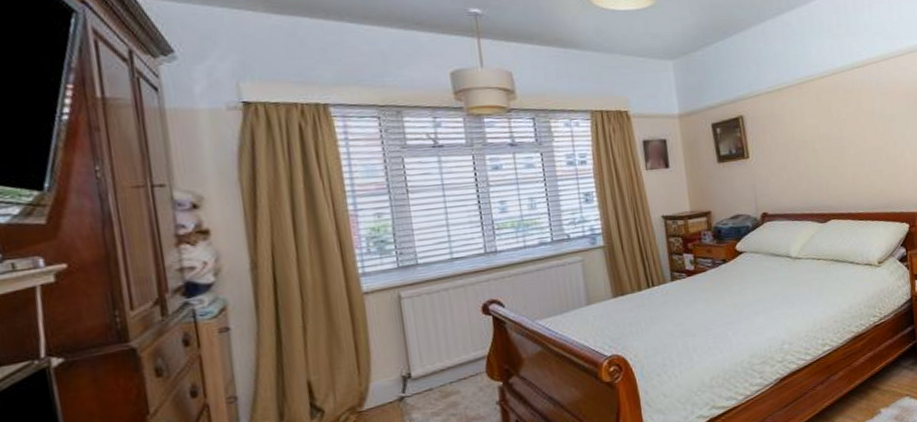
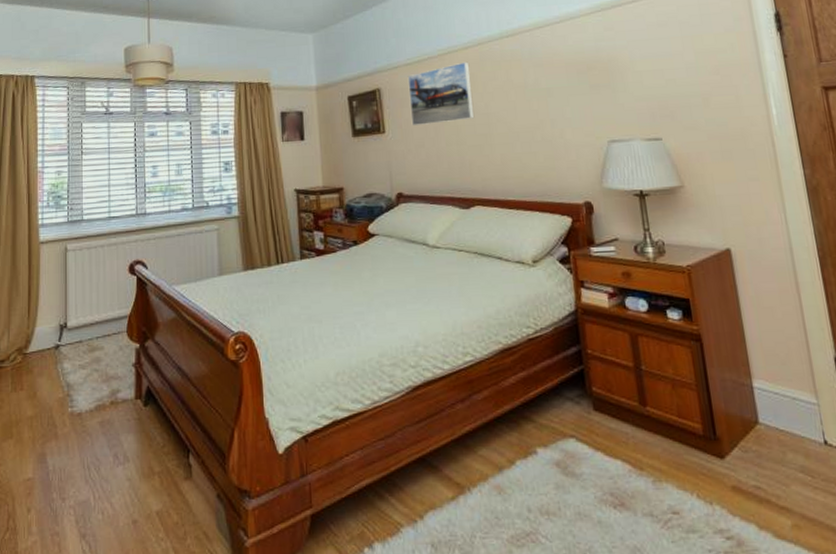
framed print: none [768,90,830,150] -> present [407,61,475,125]

